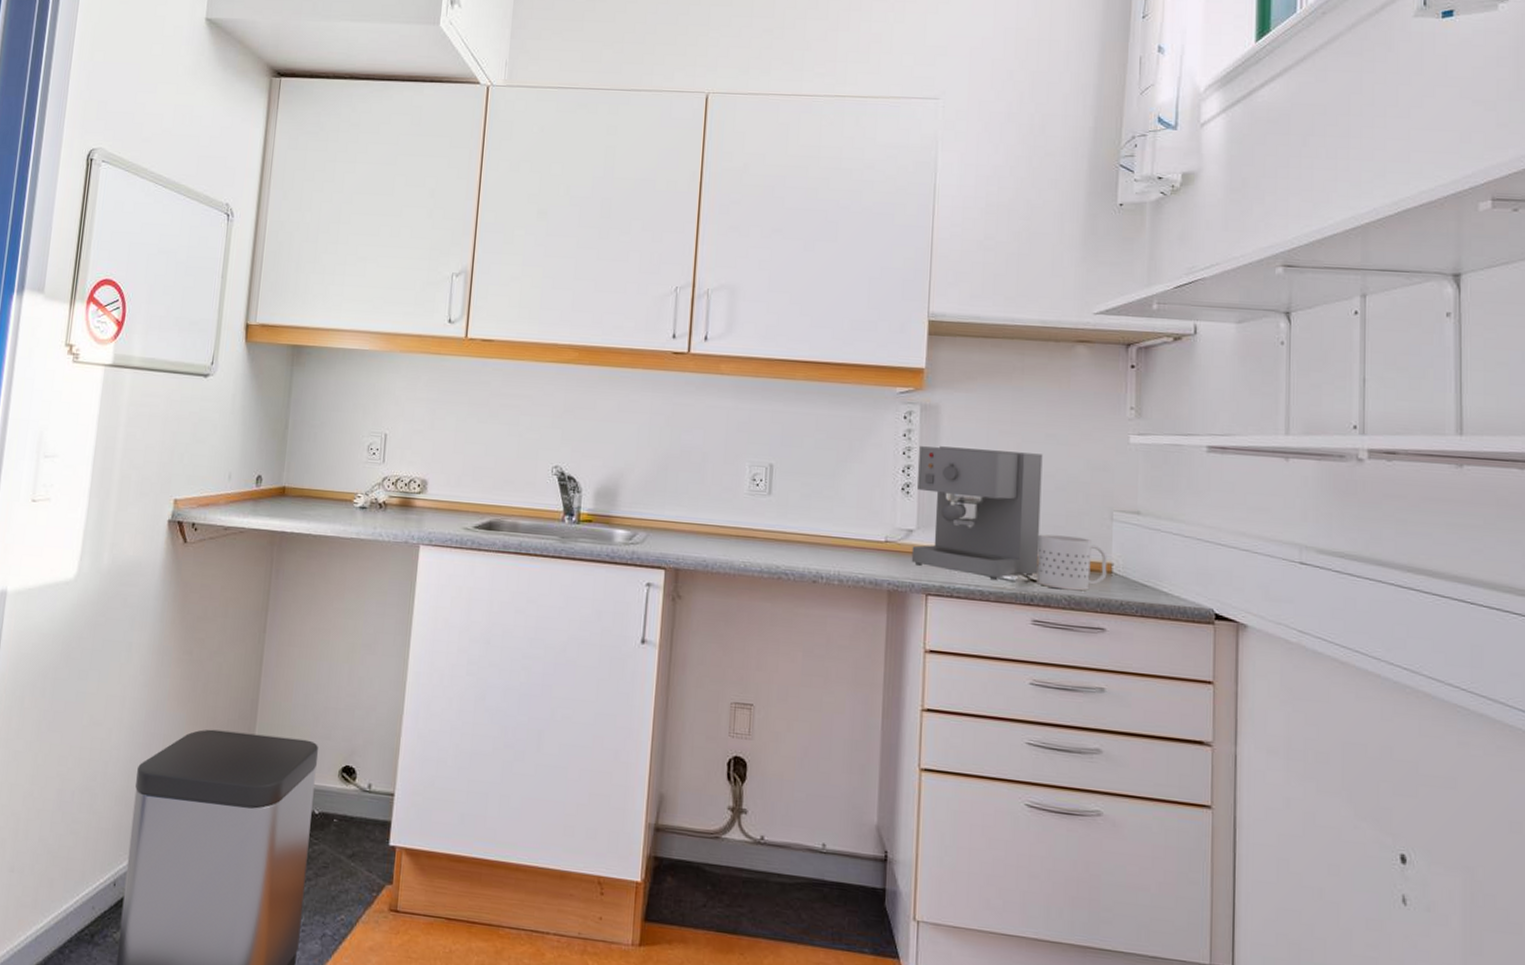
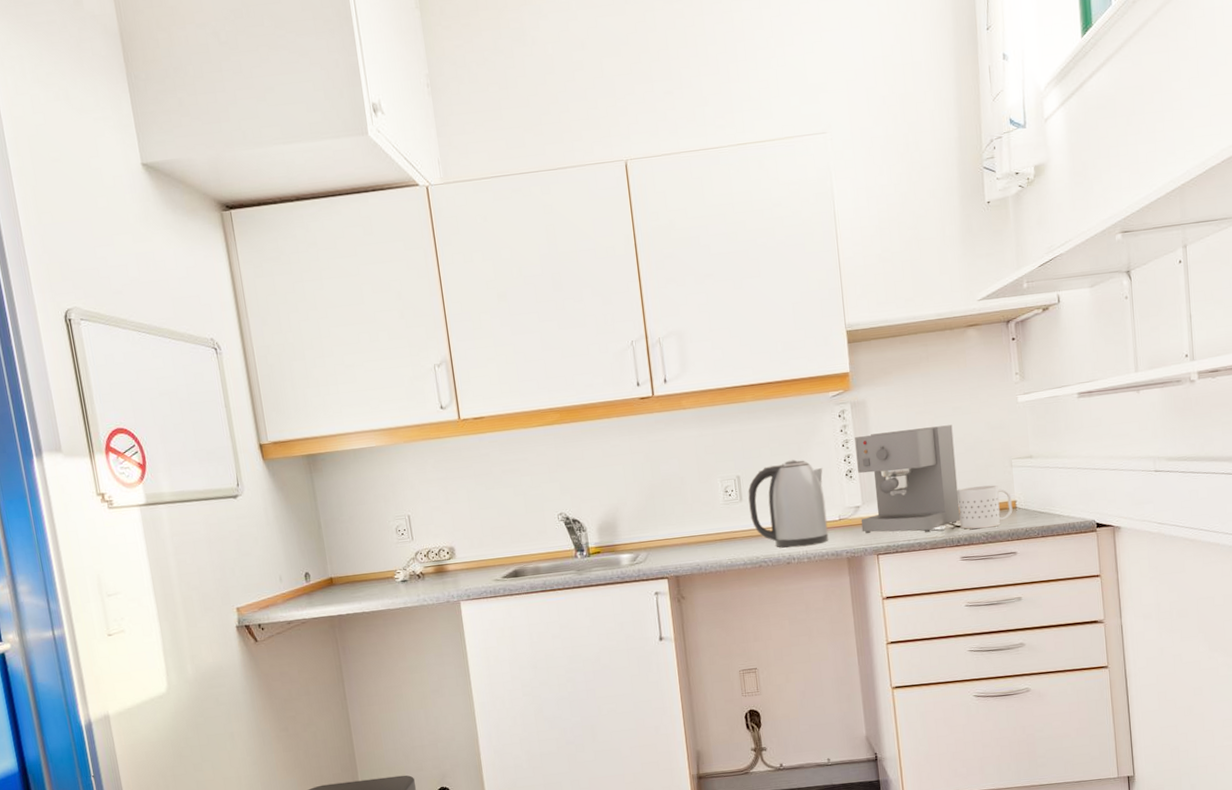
kettle: none [777,458,875,567] -> present [748,460,829,548]

